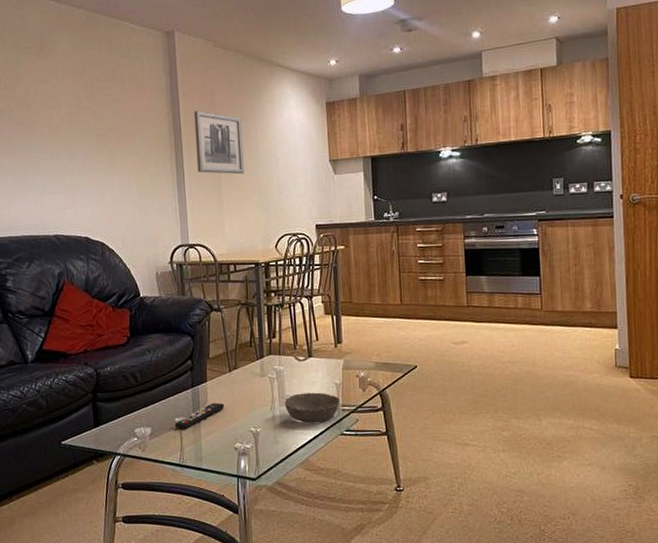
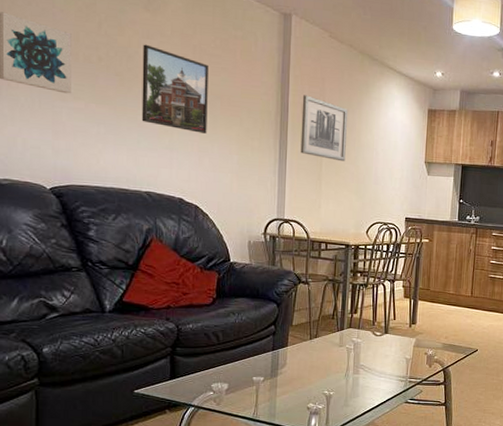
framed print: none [39,89,105,168] -> present [141,44,209,134]
remote control: present [175,402,225,429] -> none [252,366,303,387]
bowl: present [284,392,340,424] -> none [358,364,408,391]

